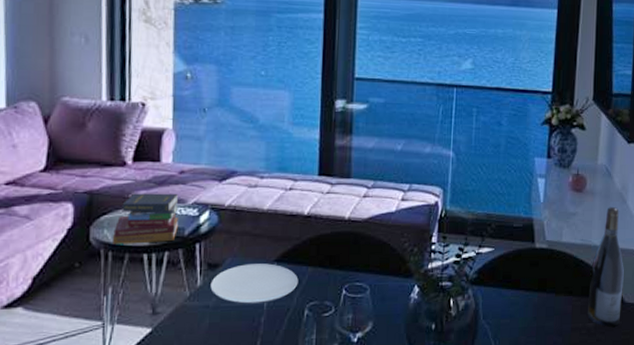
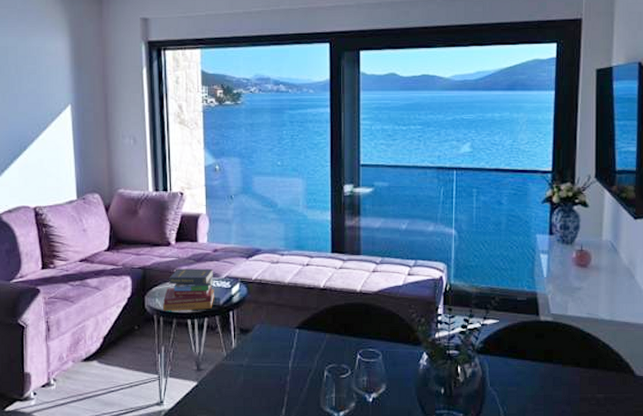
plate: present [210,263,299,305] -> none [243,330,318,365]
wine bottle: present [587,206,624,327] -> none [597,281,634,399]

